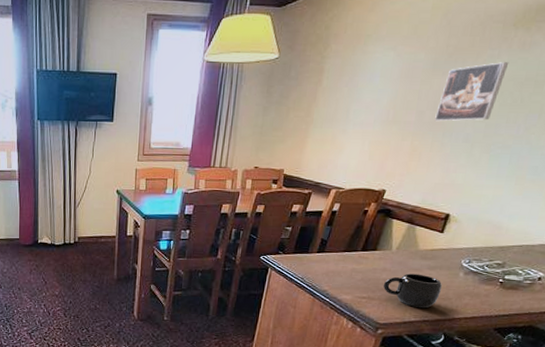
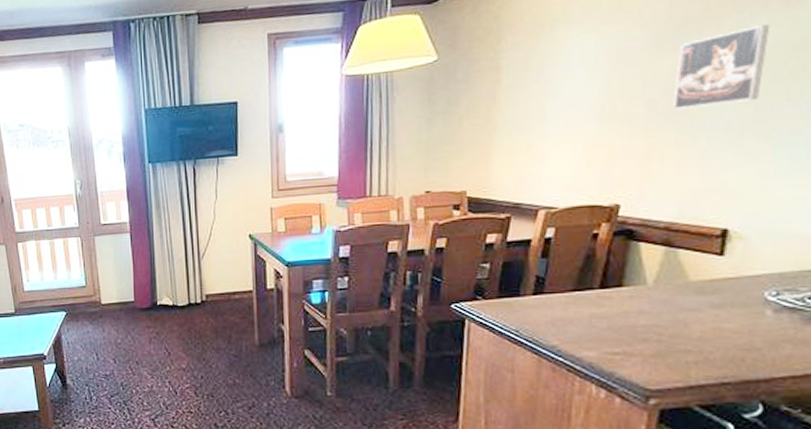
mug: present [384,273,442,309] -> none [645,315,740,365]

